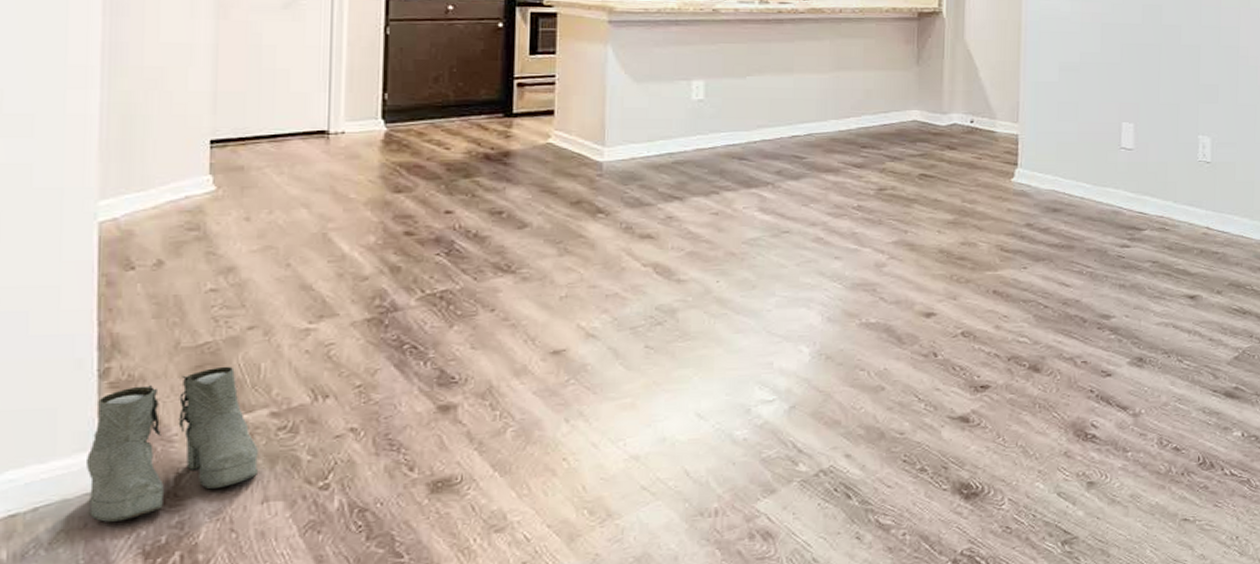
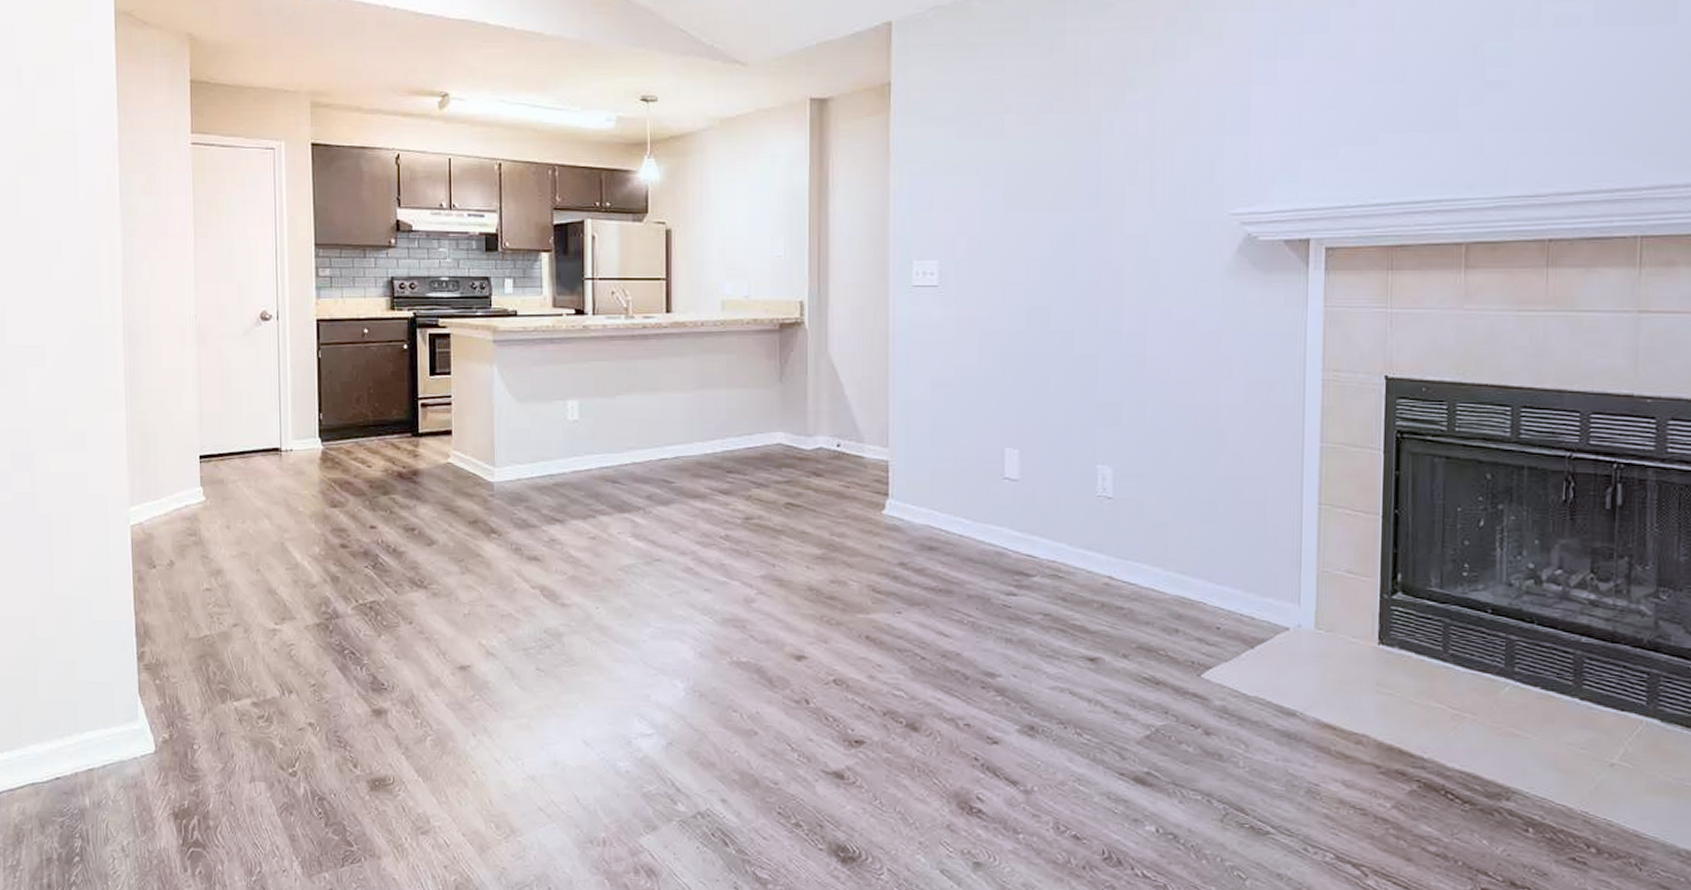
boots: present [87,366,259,523] -> none [134,657,247,785]

